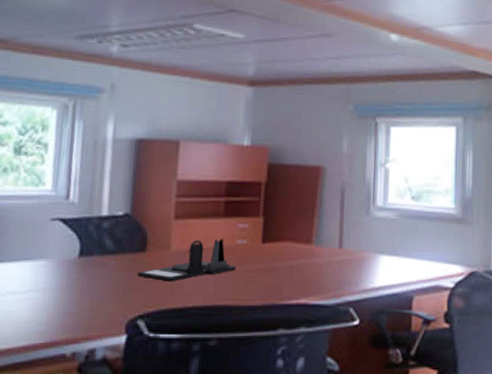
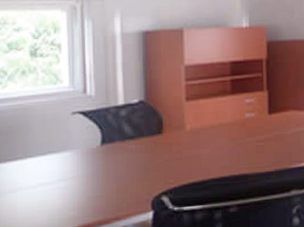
desk organizer: present [138,238,236,282] -> none [157,114,248,159]

